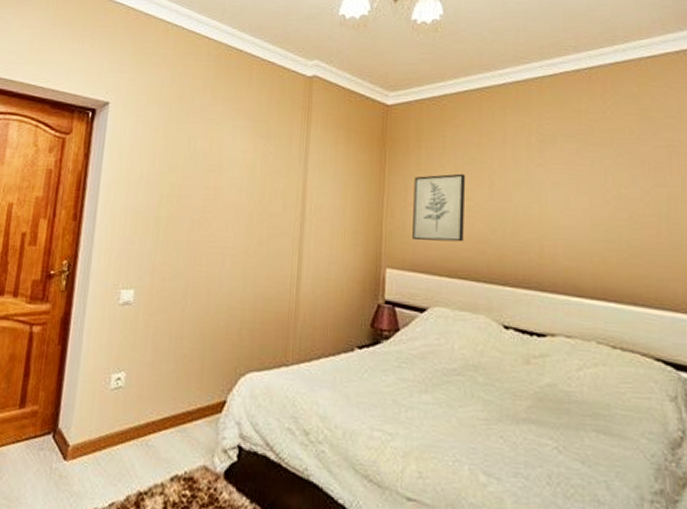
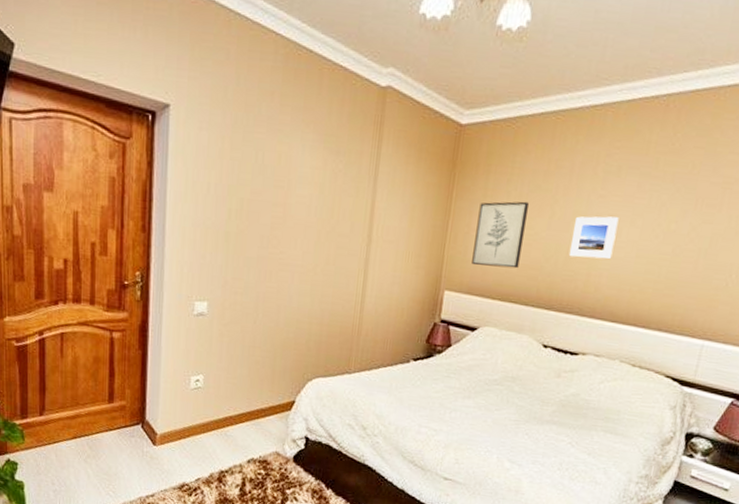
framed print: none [516,184,564,229] -> present [568,216,619,260]

